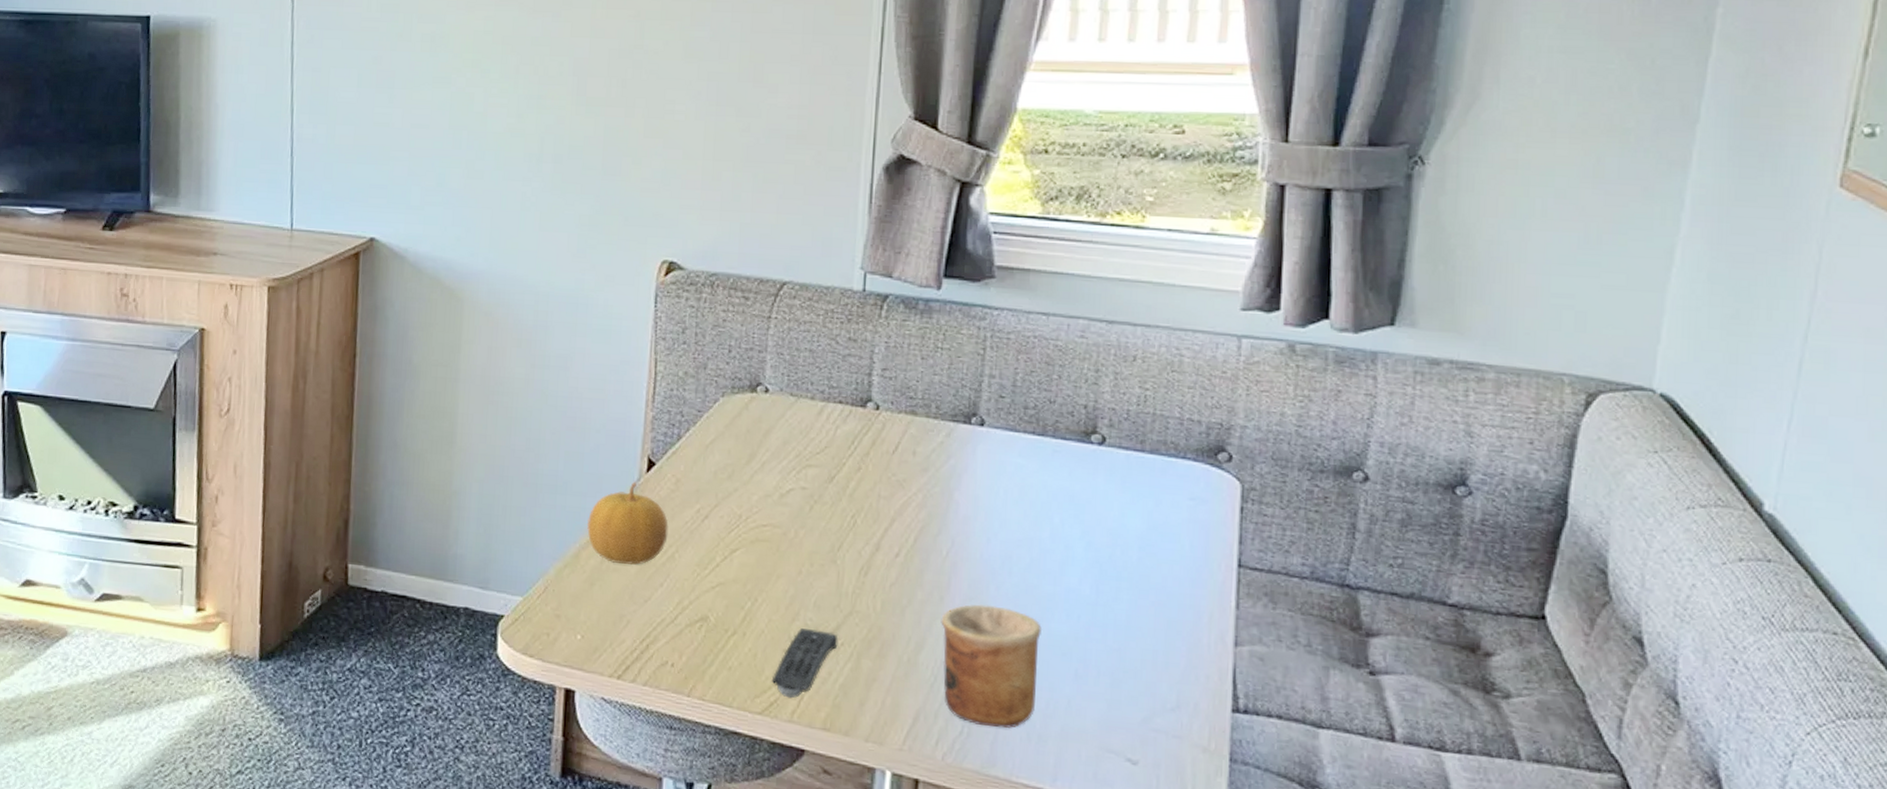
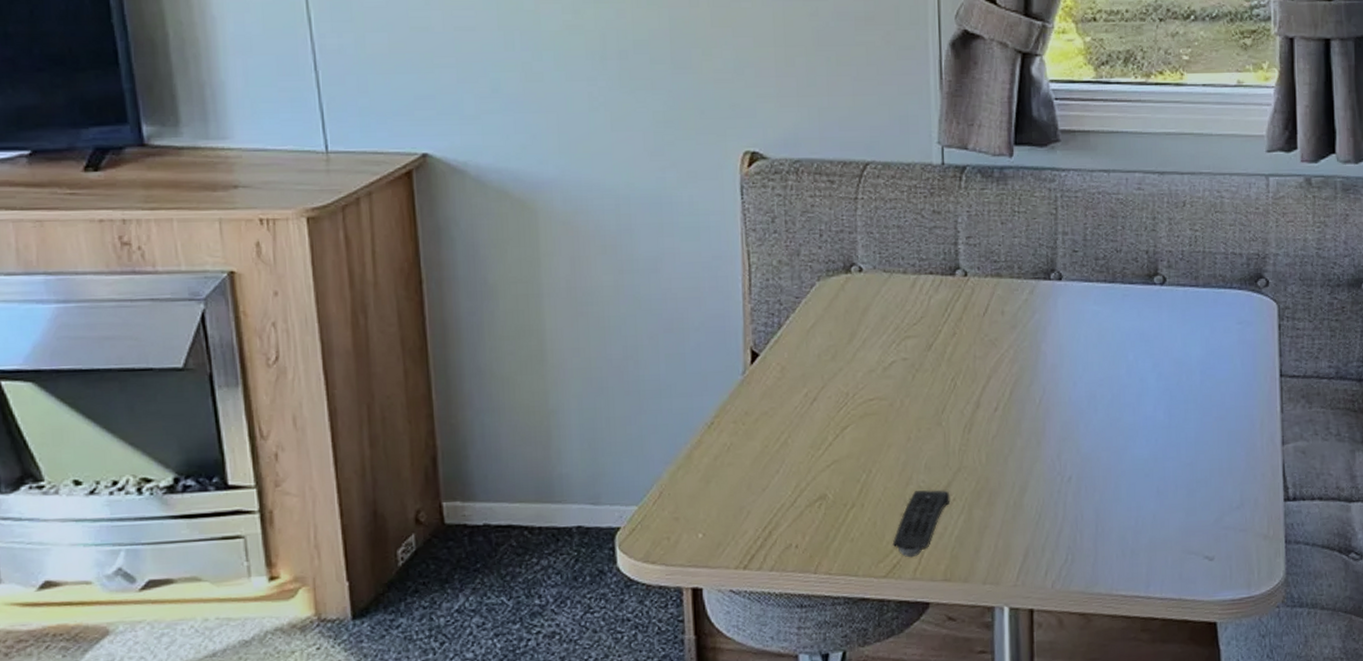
fruit: present [586,481,669,565] -> none [695,375,779,458]
cup: present [941,604,1043,729] -> none [1040,442,1127,551]

